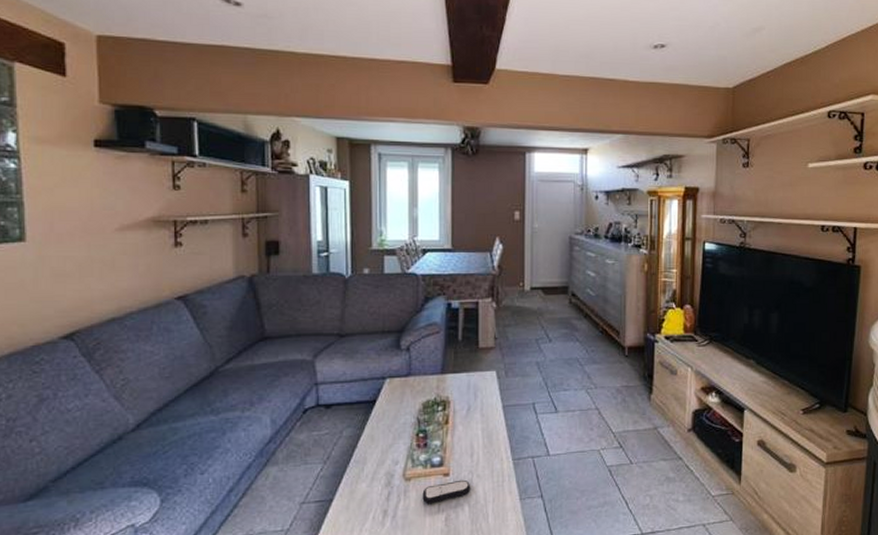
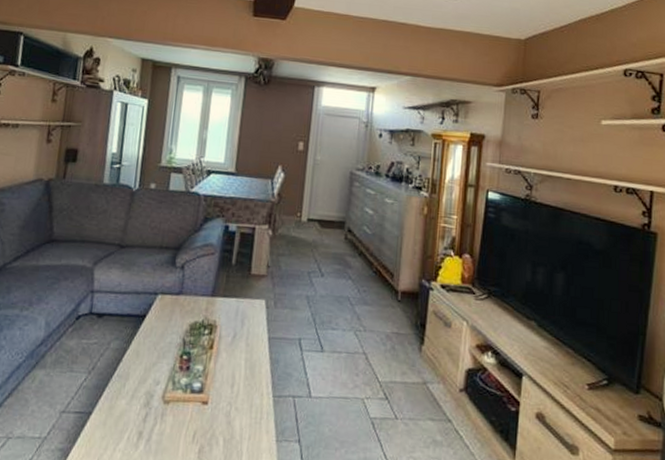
remote control: present [422,479,471,504] -> none [178,410,228,433]

